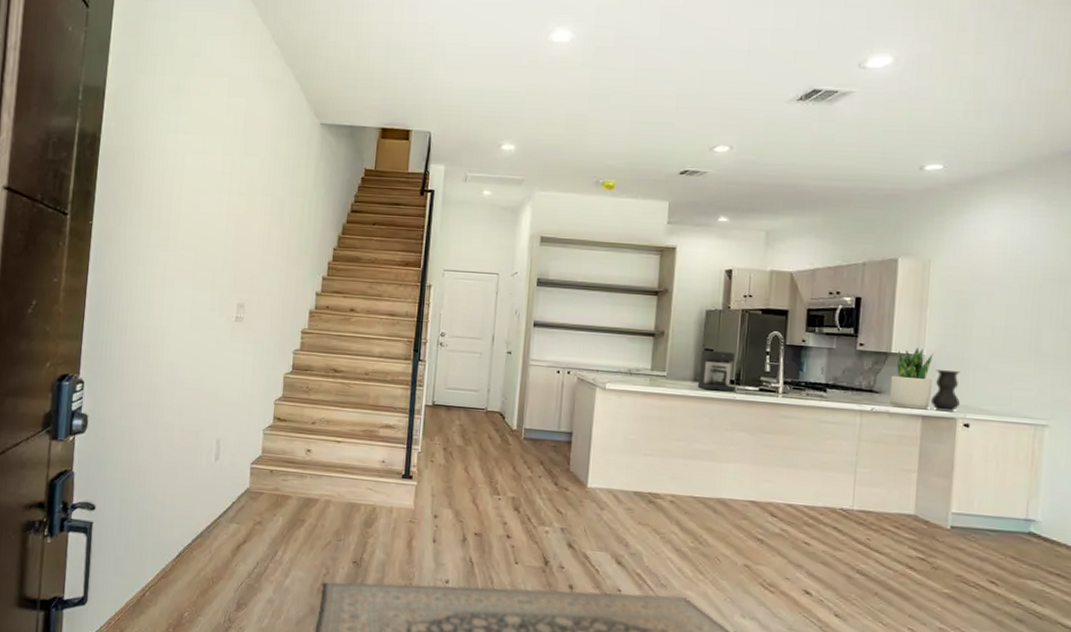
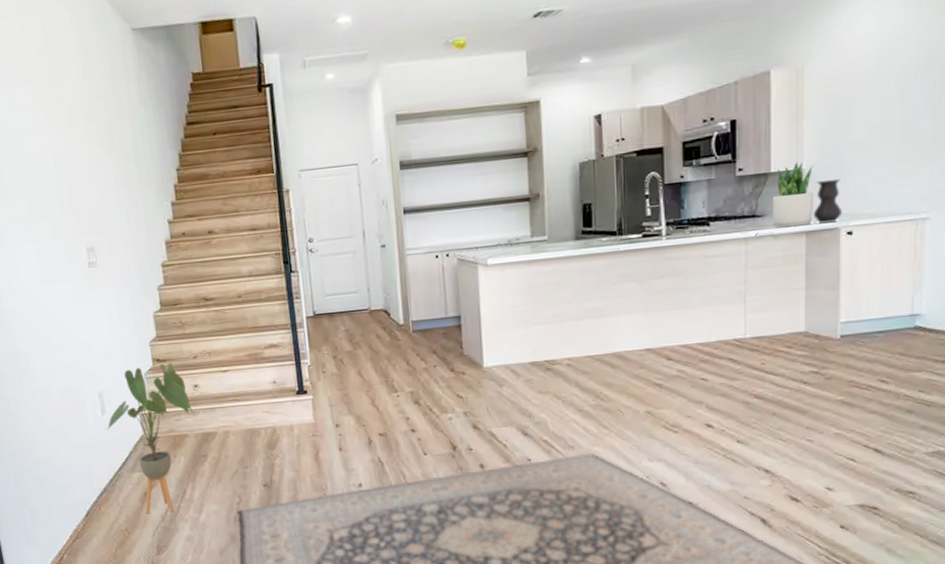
house plant: none [216,422,302,571] -> present [106,362,196,515]
coffee maker: present [698,350,735,393] -> none [579,202,618,247]

